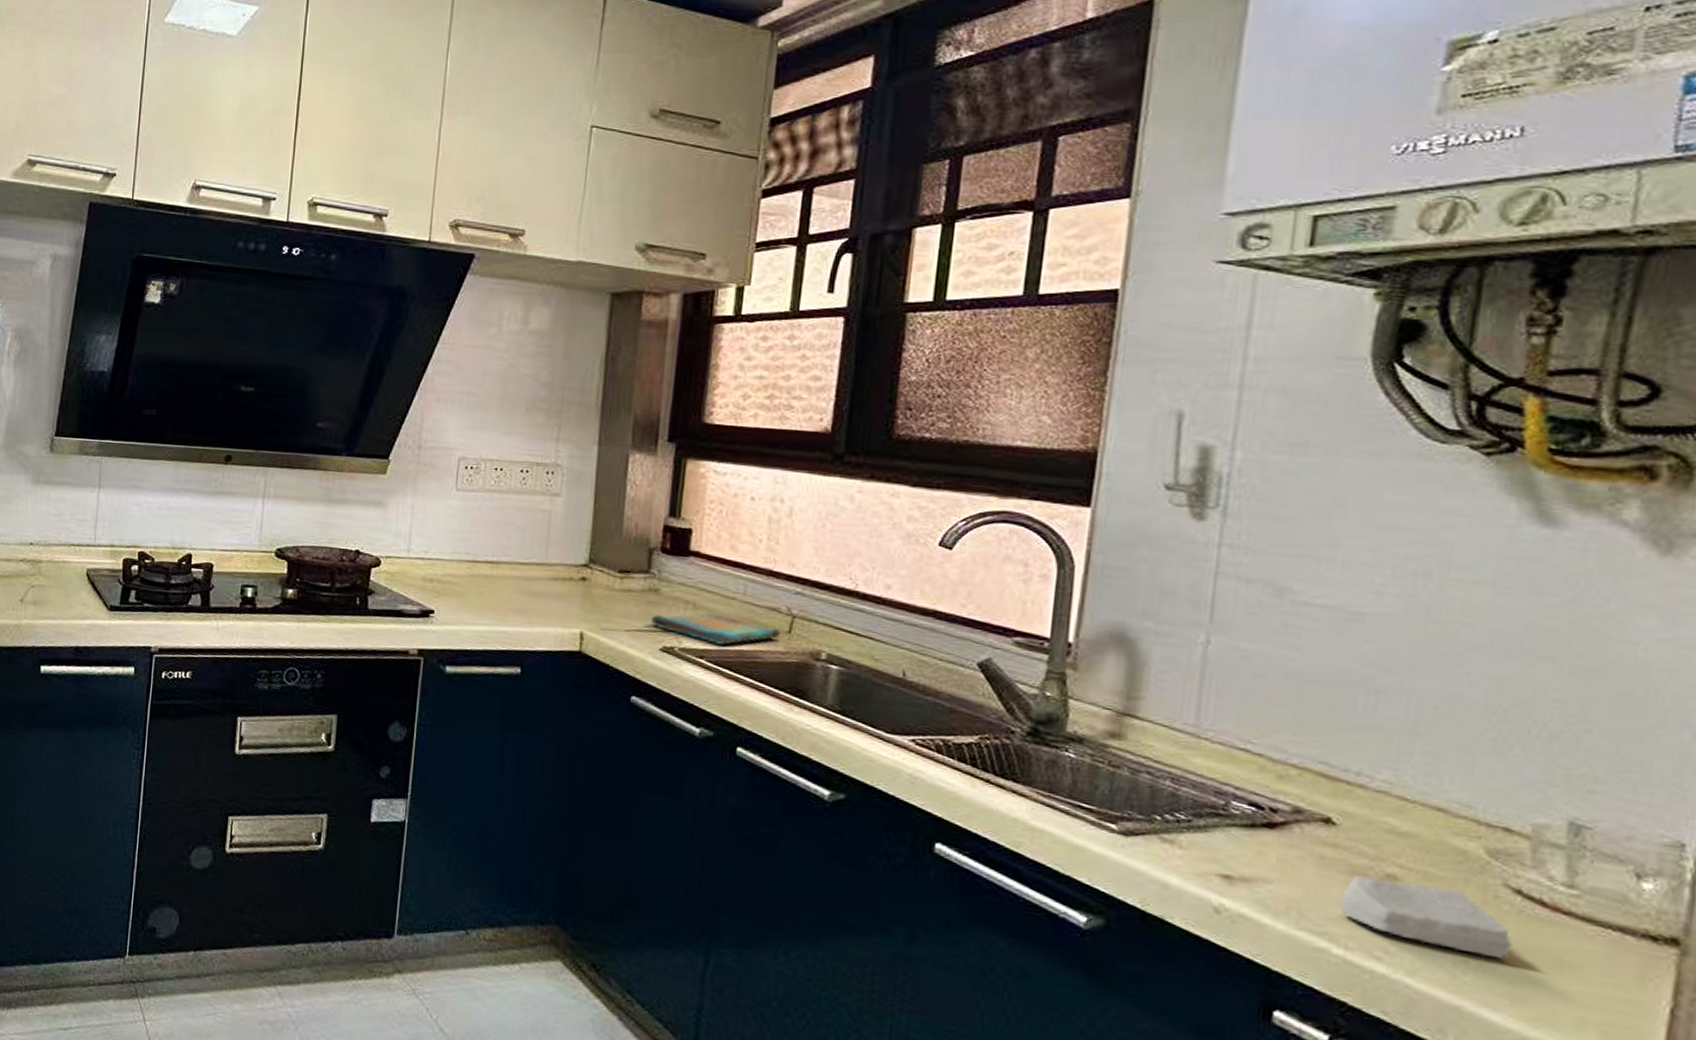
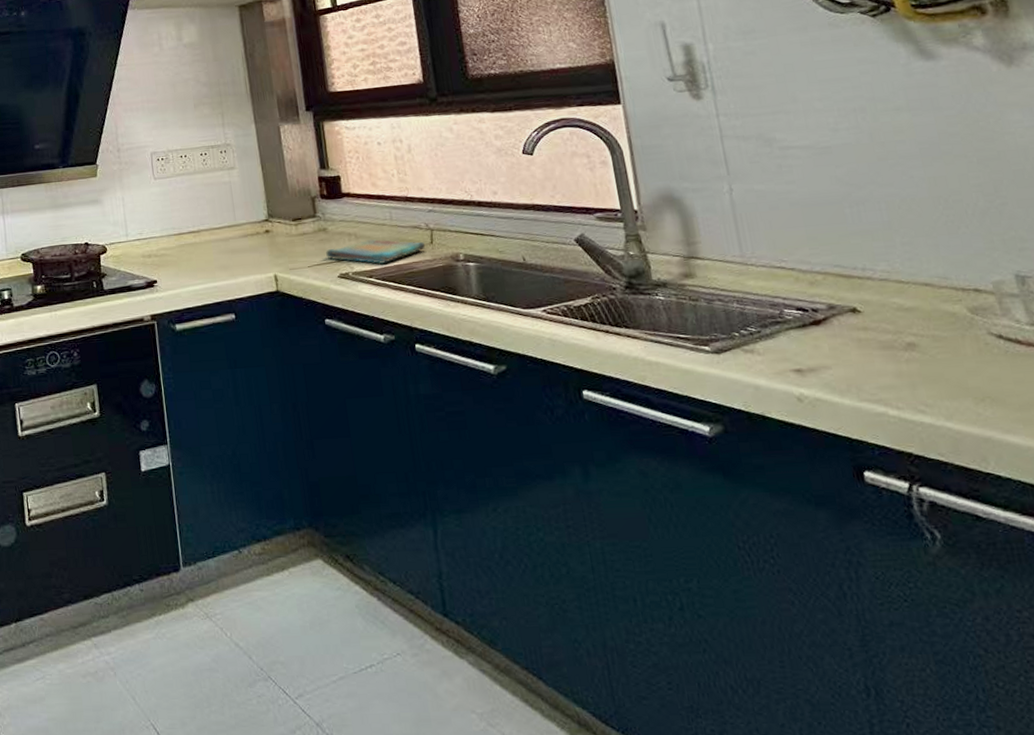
soap bar: present [1341,876,1513,959] -> none [882,344,1010,393]

